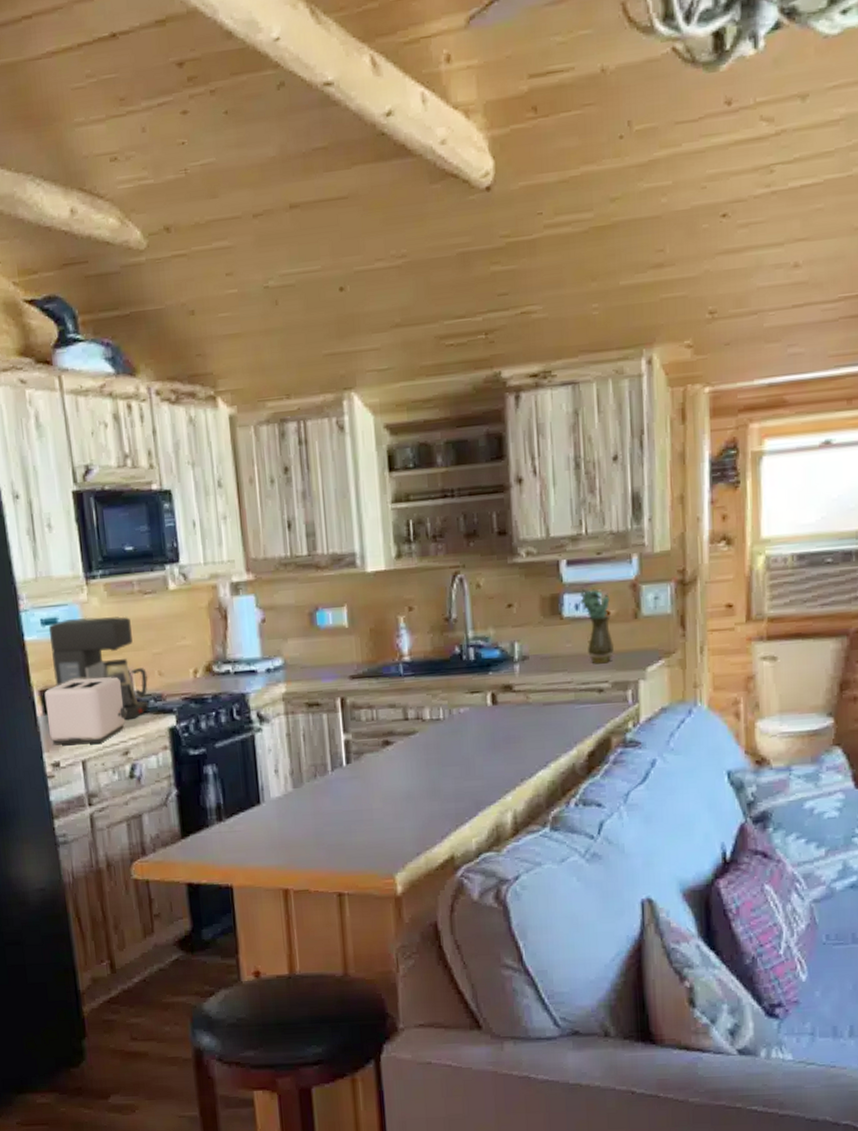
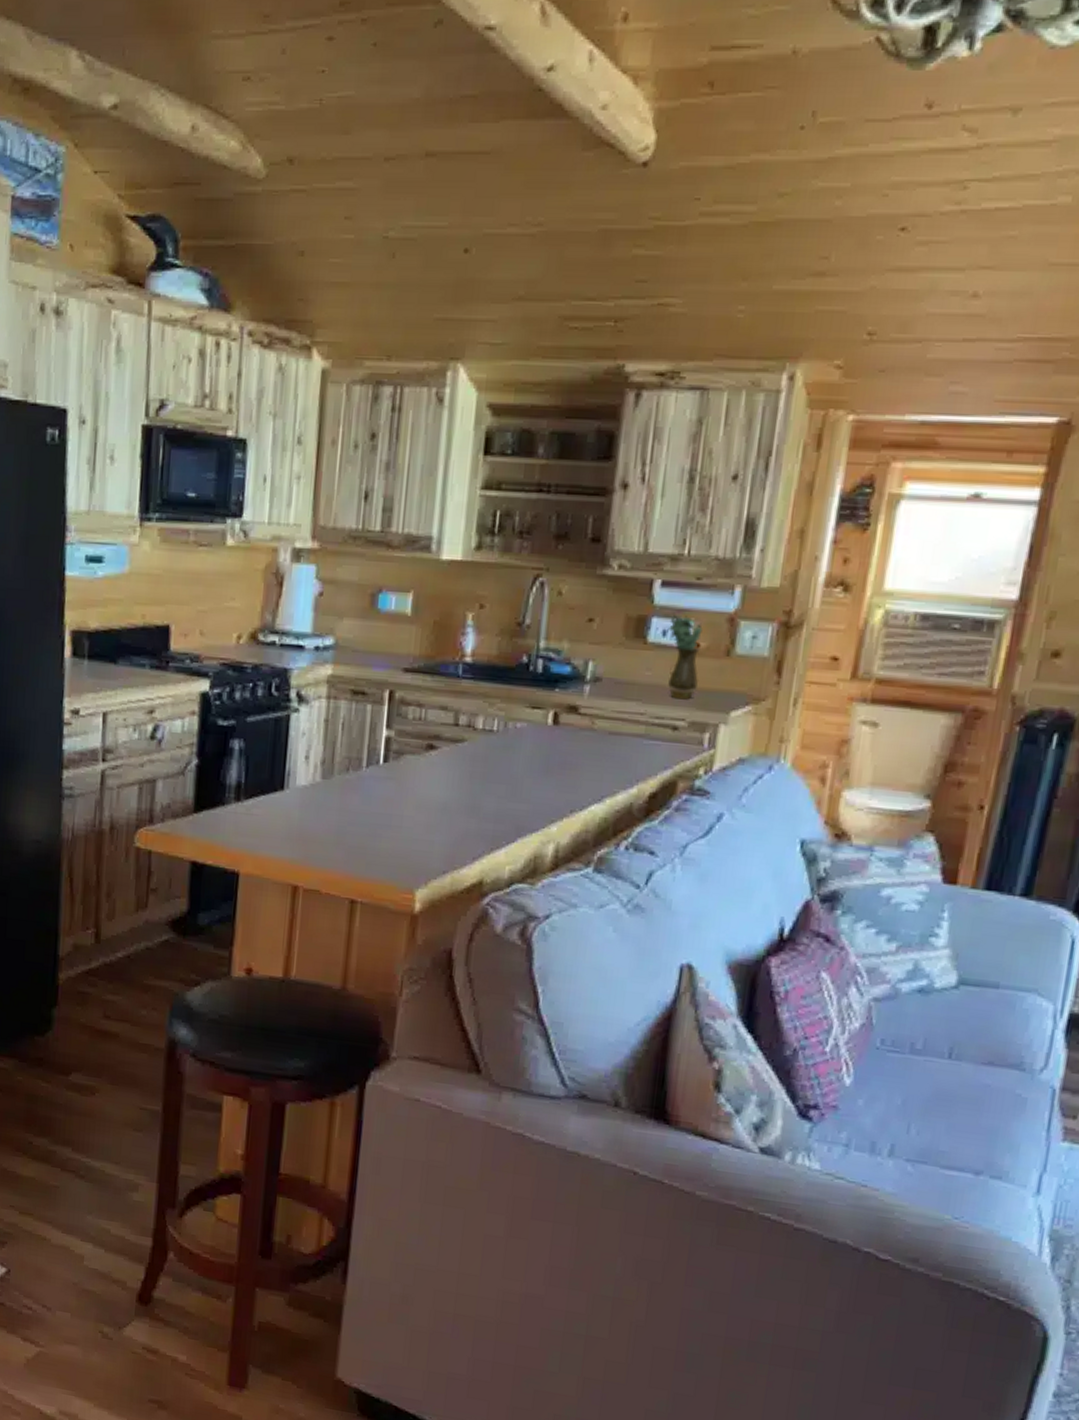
toaster: present [44,677,128,745] -> none [74,624,160,697]
coffee maker: present [48,616,149,721] -> none [89,559,188,678]

